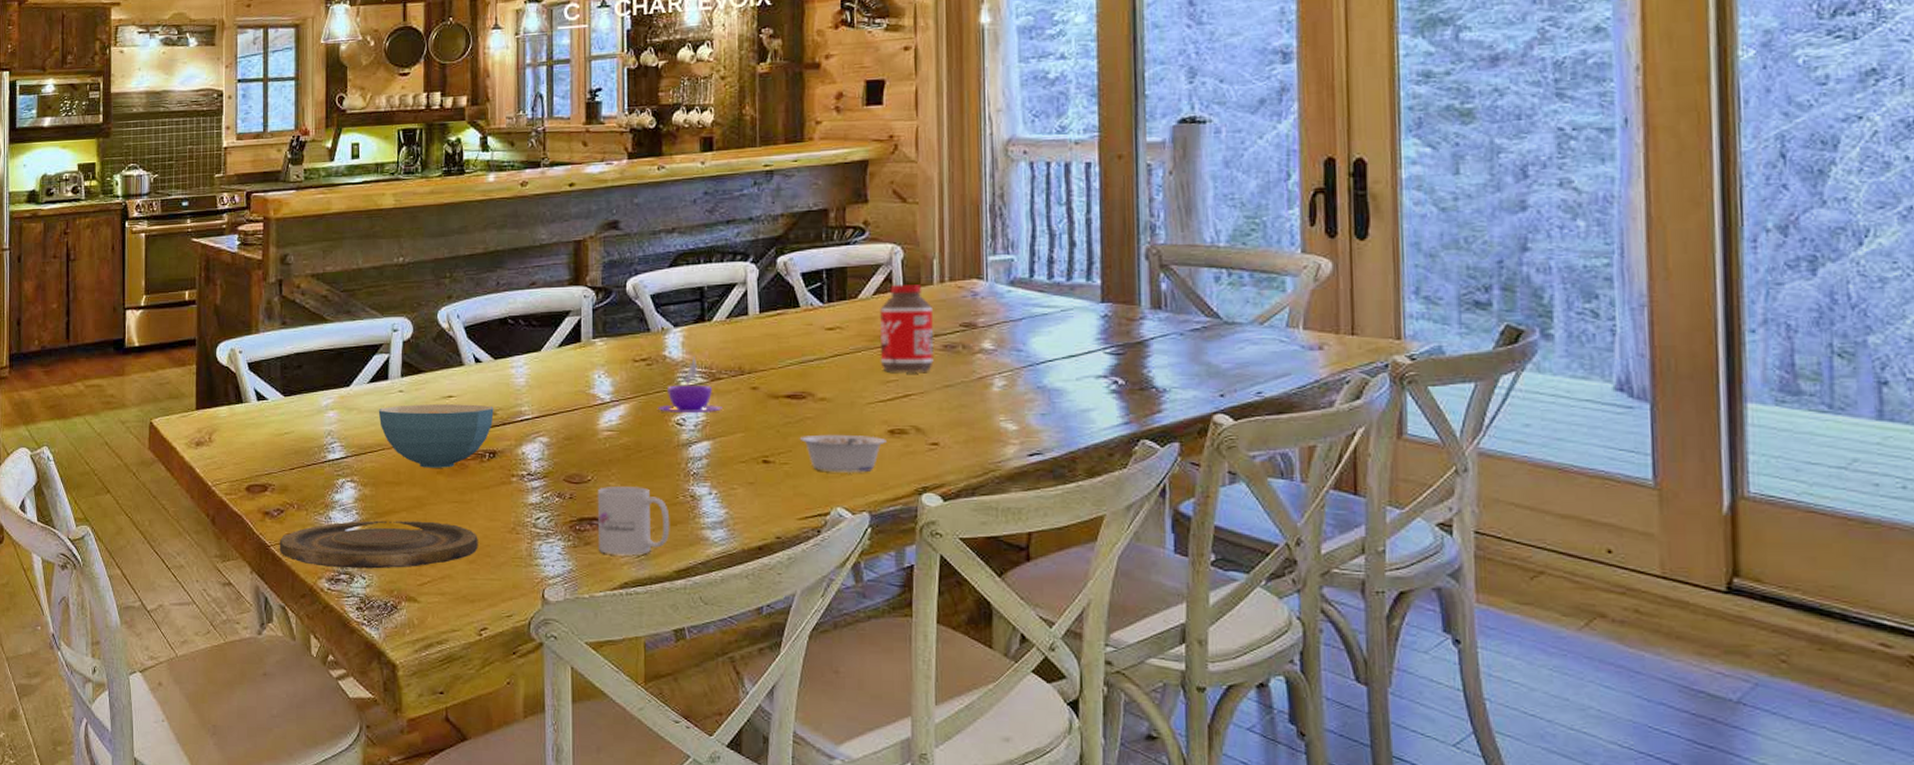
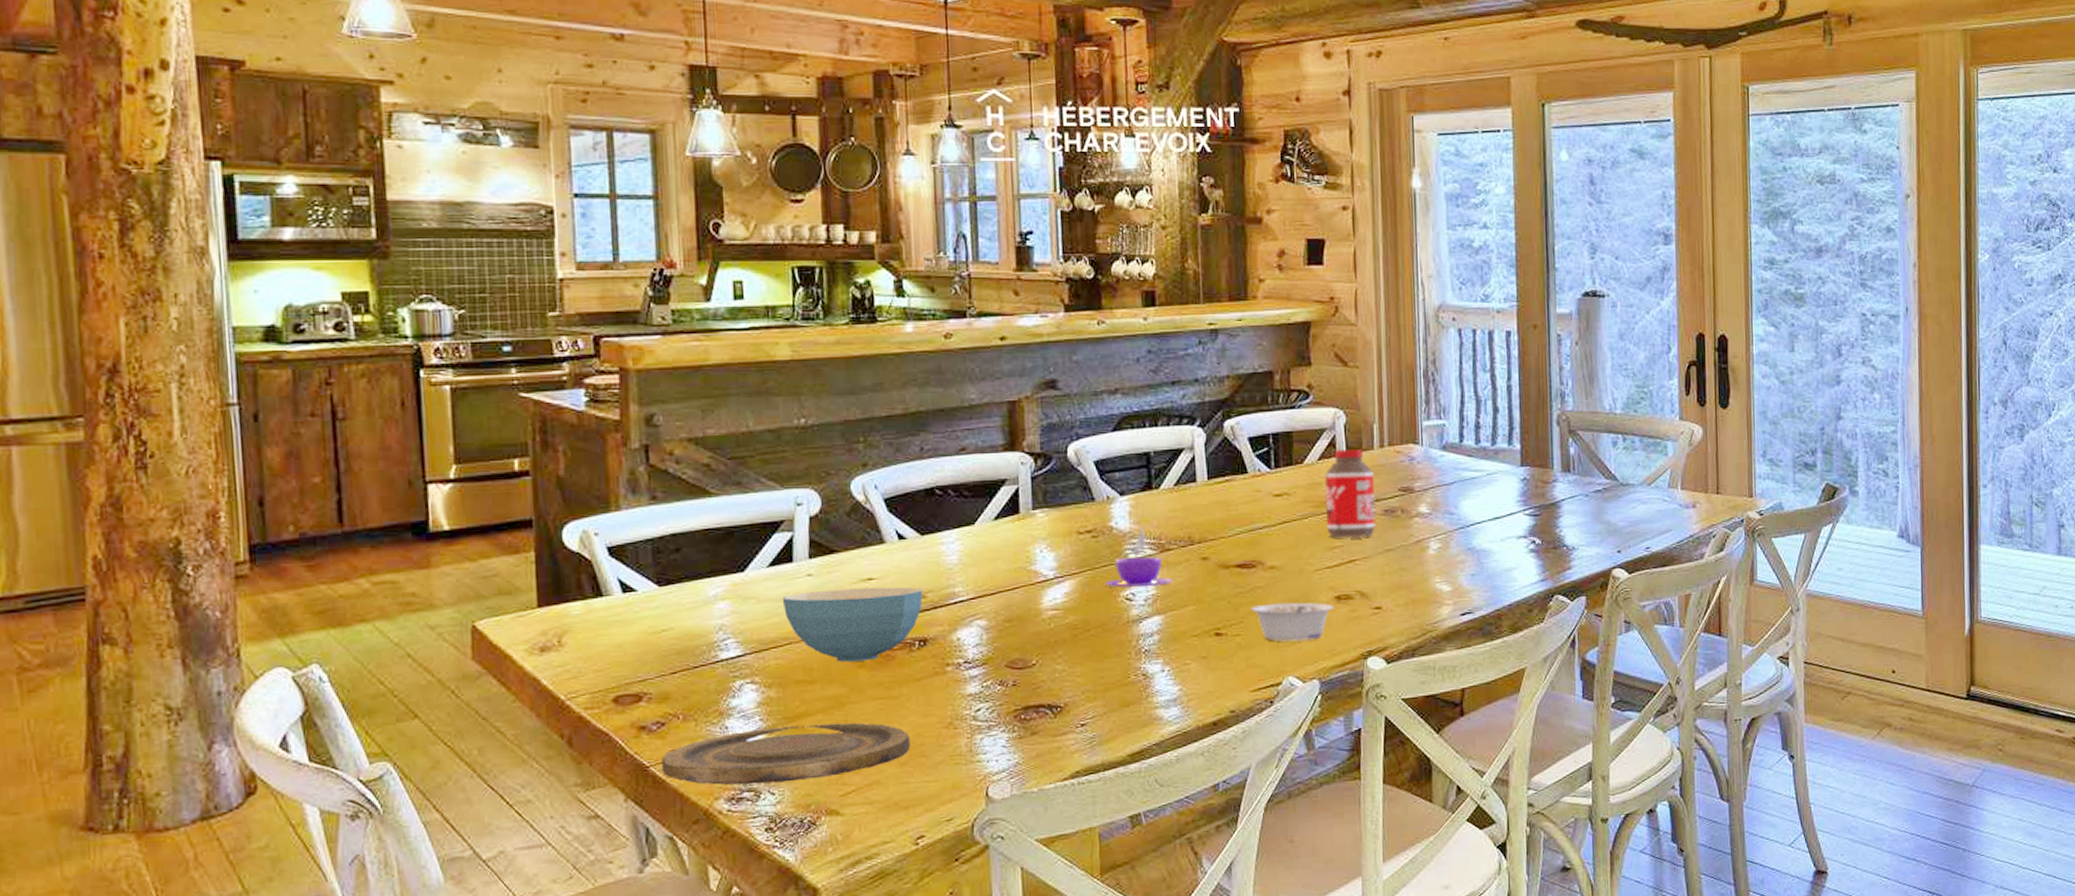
mug: present [598,487,670,556] -> none [1044,668,1123,744]

